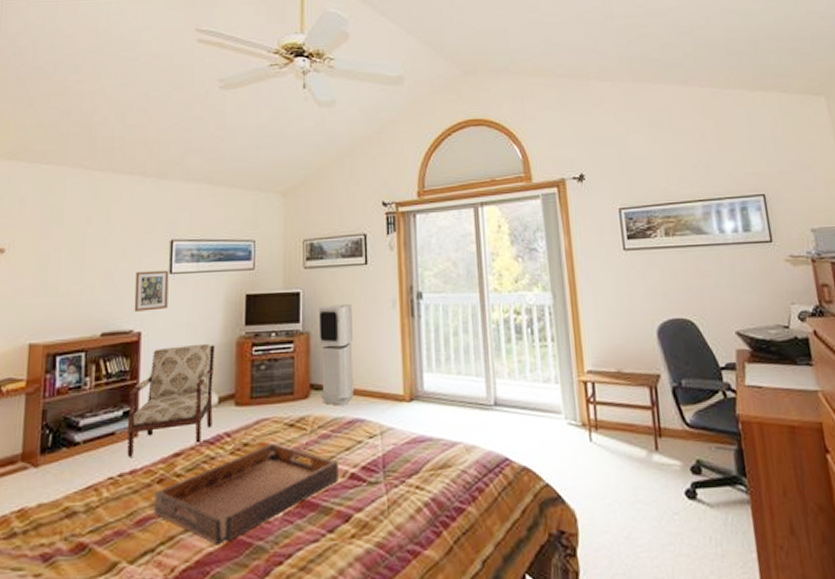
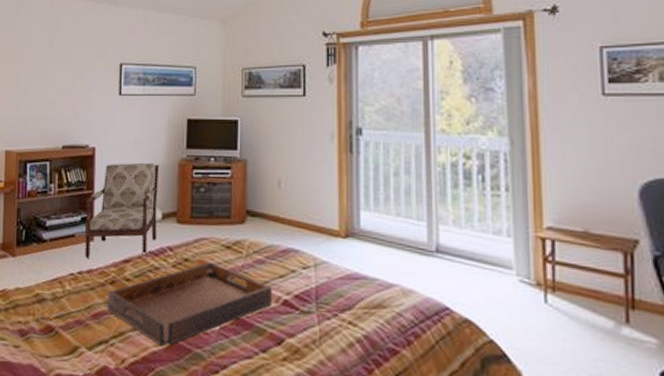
picture frame: present [134,270,169,312] -> none [89,91,119,129]
air purifier: present [318,304,355,406] -> none [255,135,290,235]

